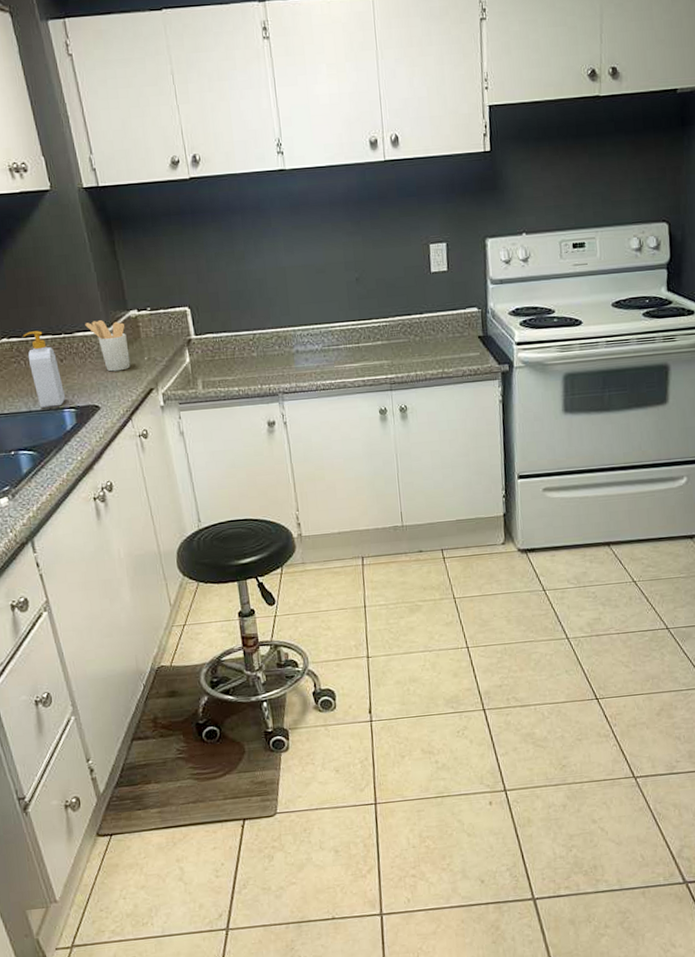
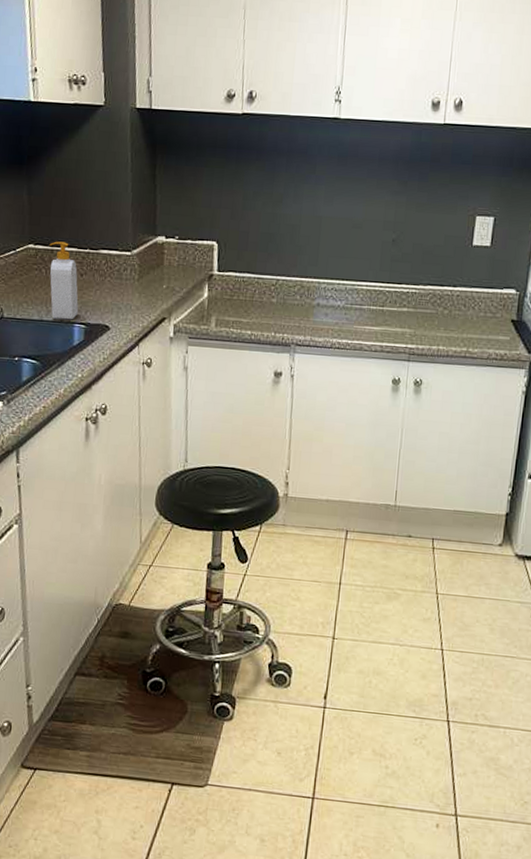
utensil holder: present [85,320,131,372] -> none [111,241,150,295]

